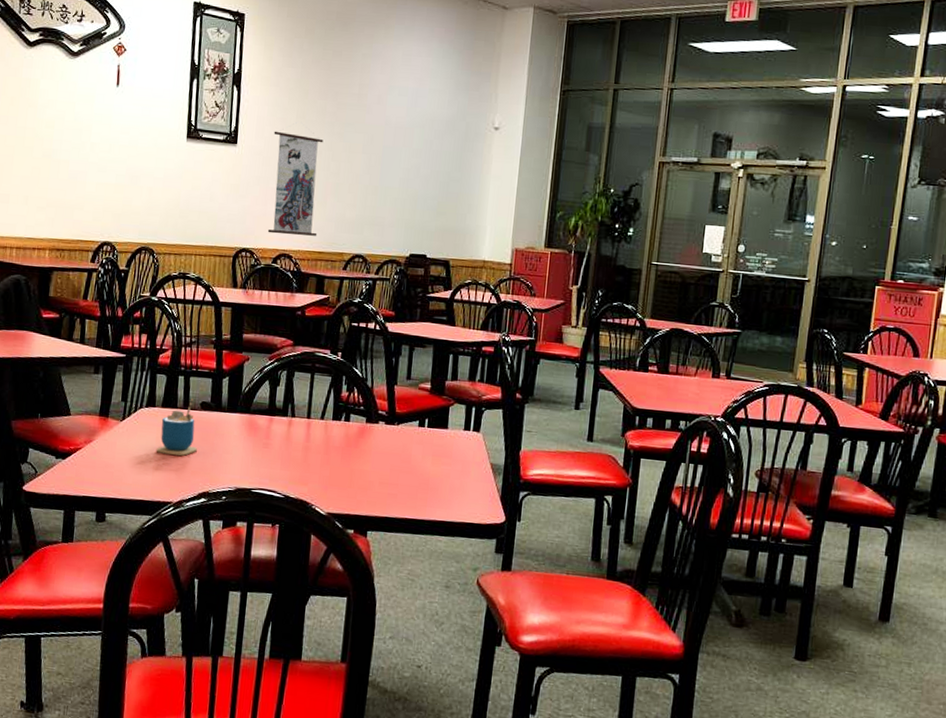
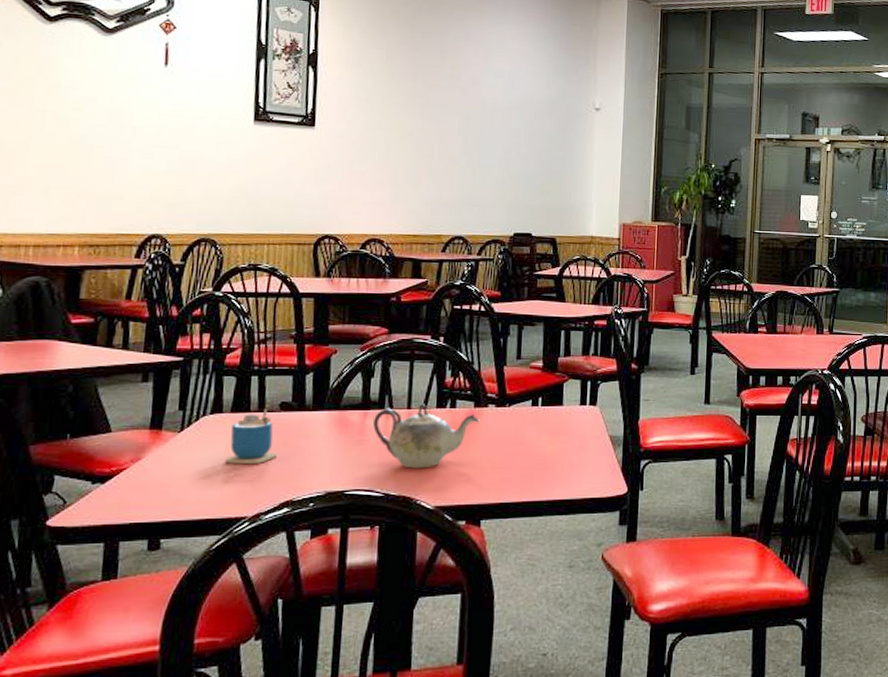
wall scroll: present [267,121,323,236] -> none [353,103,414,219]
teapot: none [277,414,371,476] -> present [373,403,480,468]

